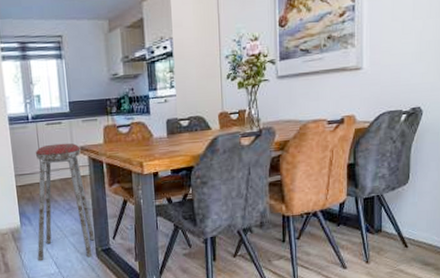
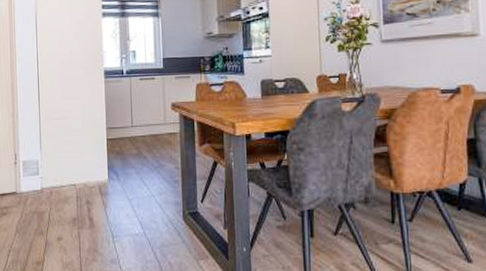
music stool: present [35,143,95,262] -> none [123,98,182,220]

